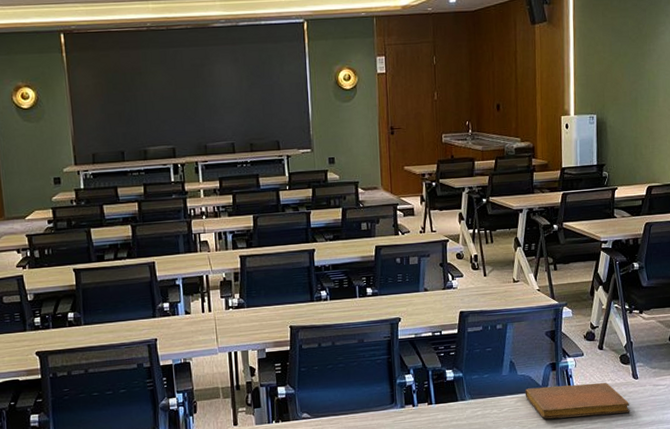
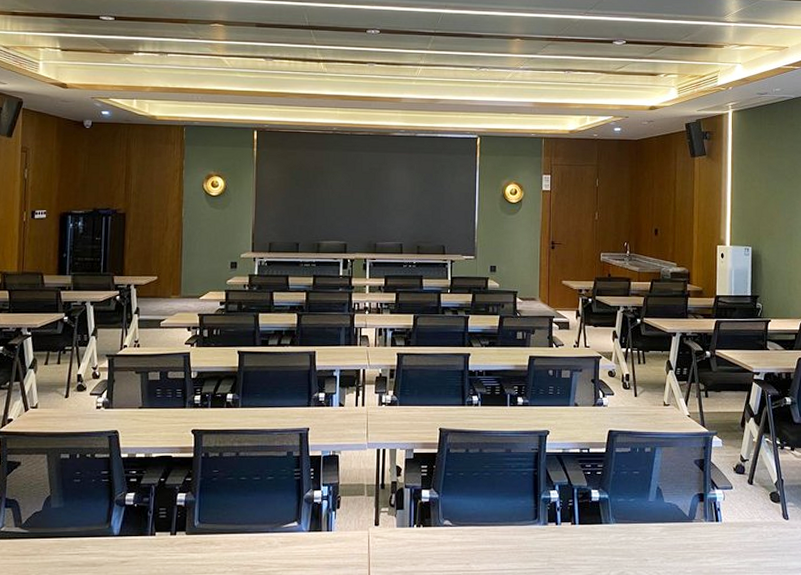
notebook: present [525,382,630,419] -> none [671,518,780,555]

